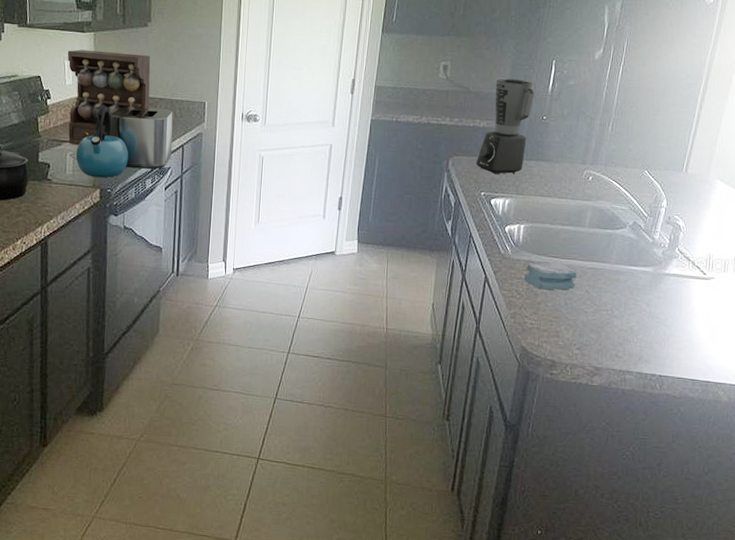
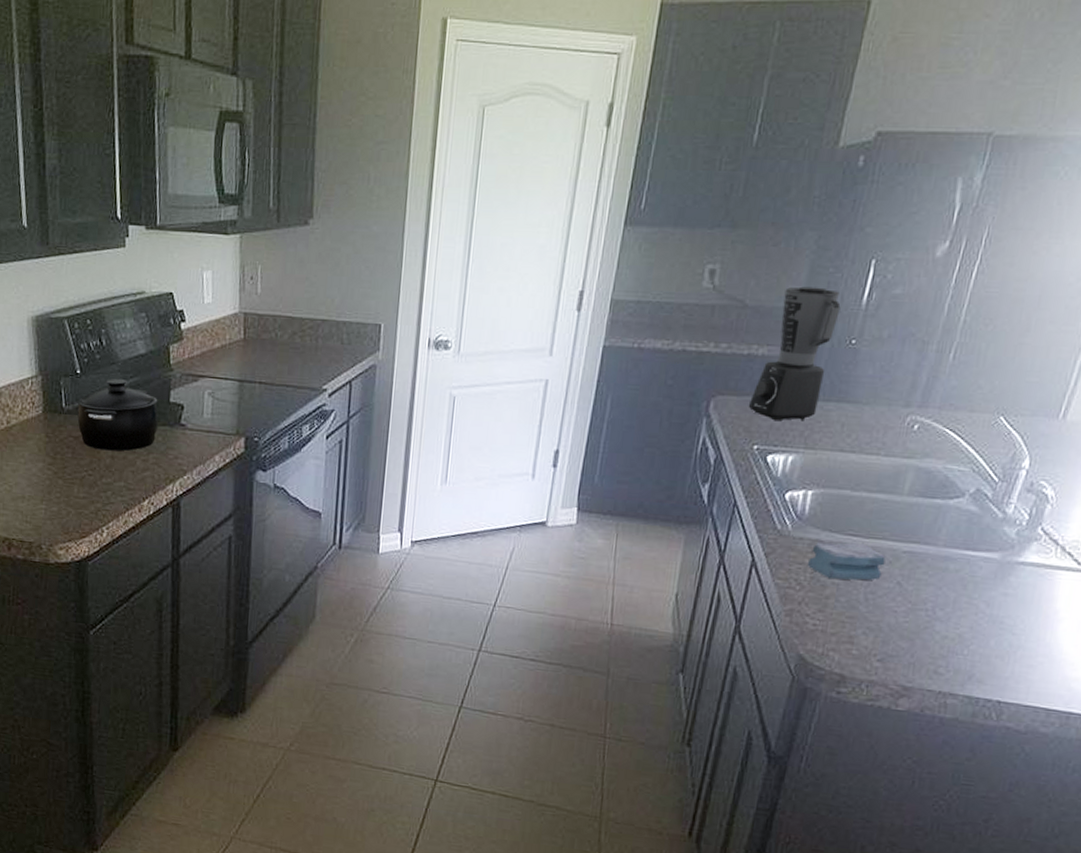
spice rack: present [67,49,151,146] -> none [206,257,312,382]
kettle: present [76,106,129,178] -> none [215,331,282,423]
toaster: present [110,106,173,170] -> none [258,330,339,413]

